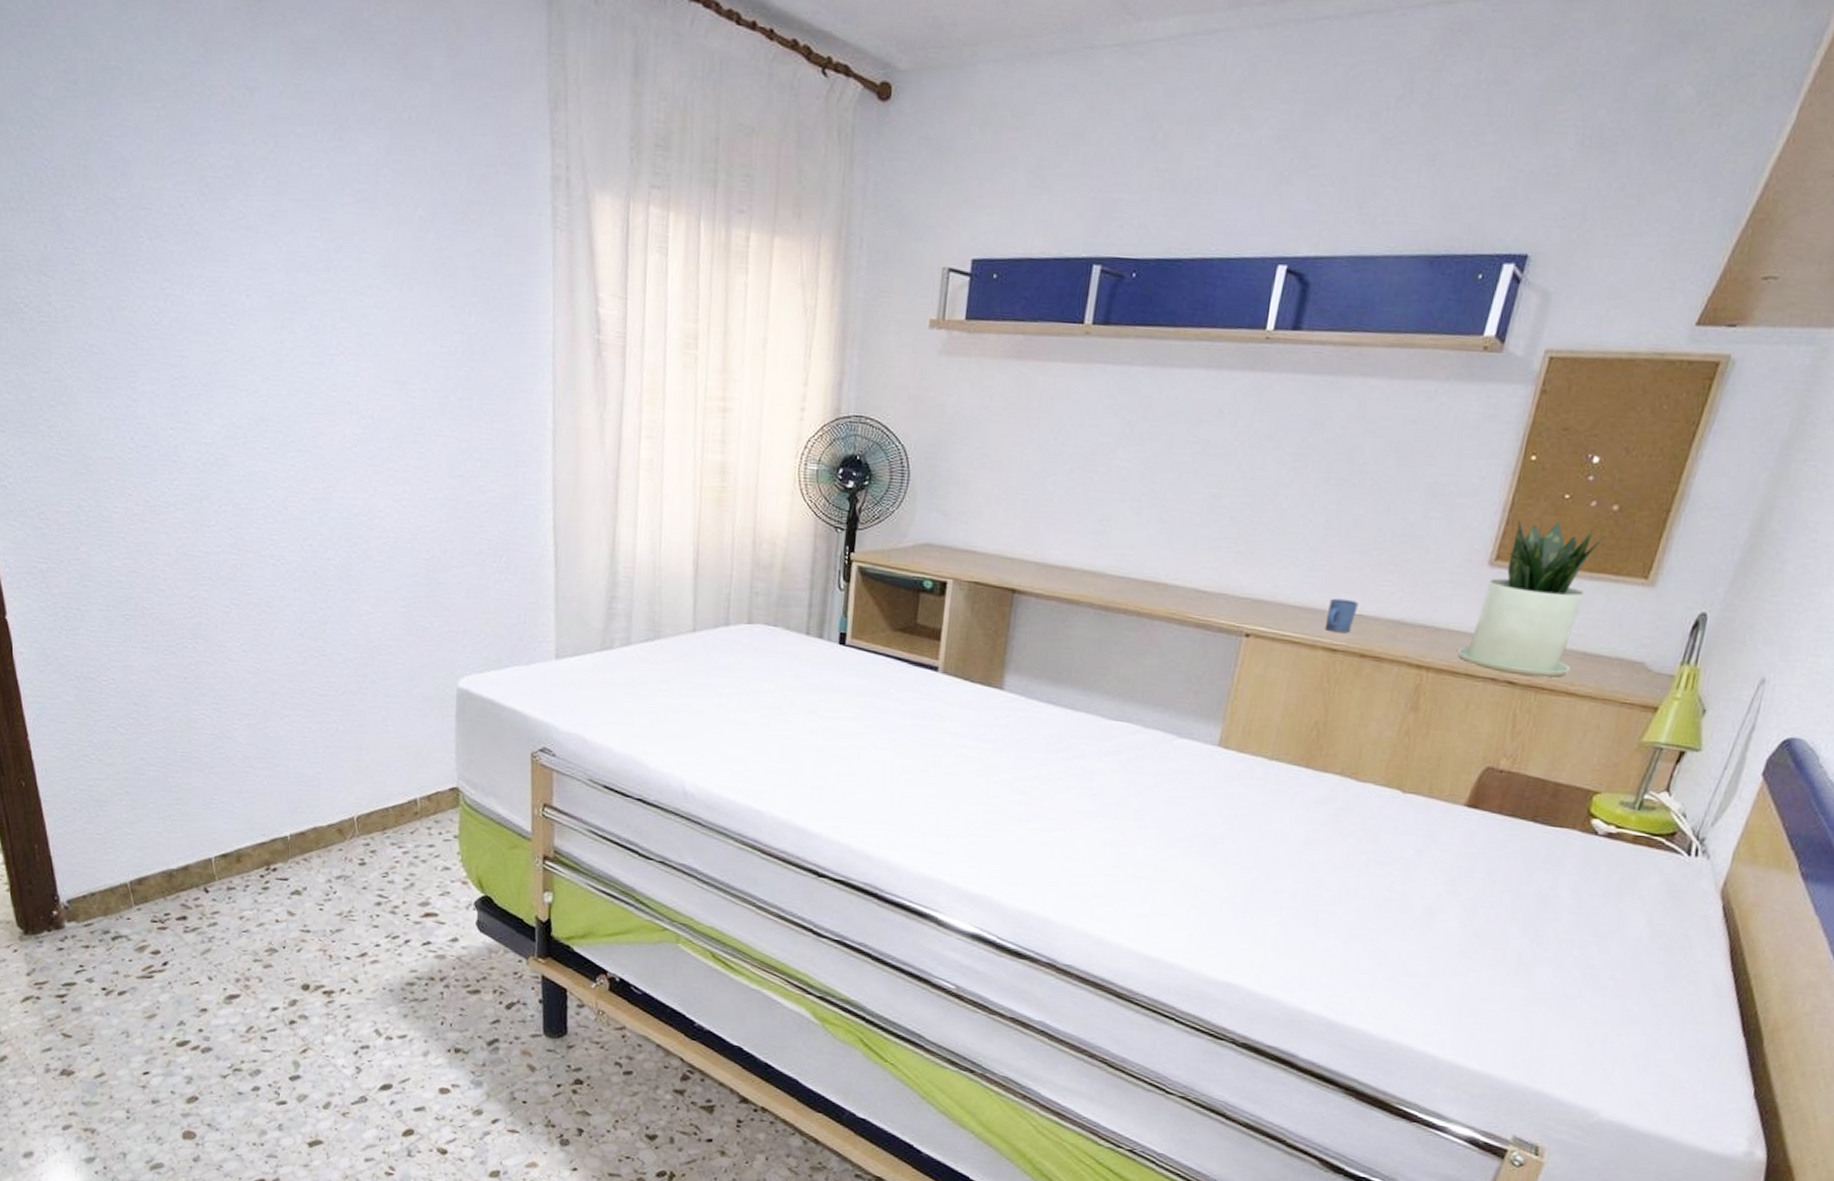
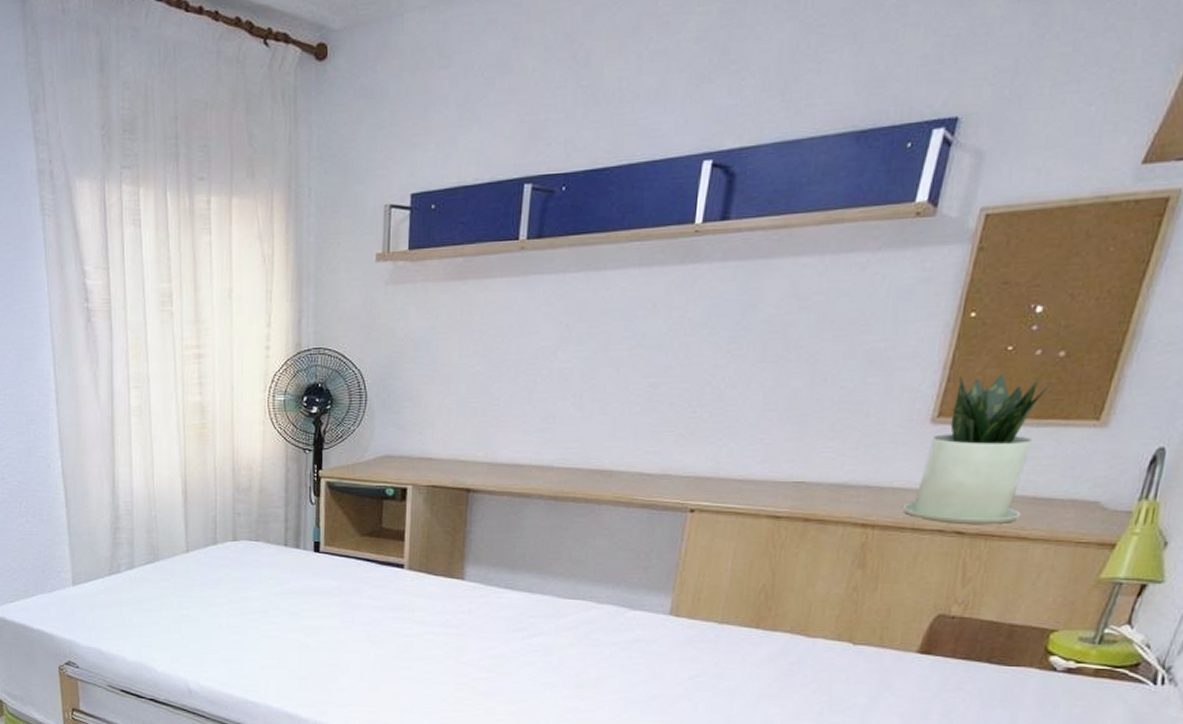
mug: present [1324,598,1359,634] -> none [767,468,800,501]

